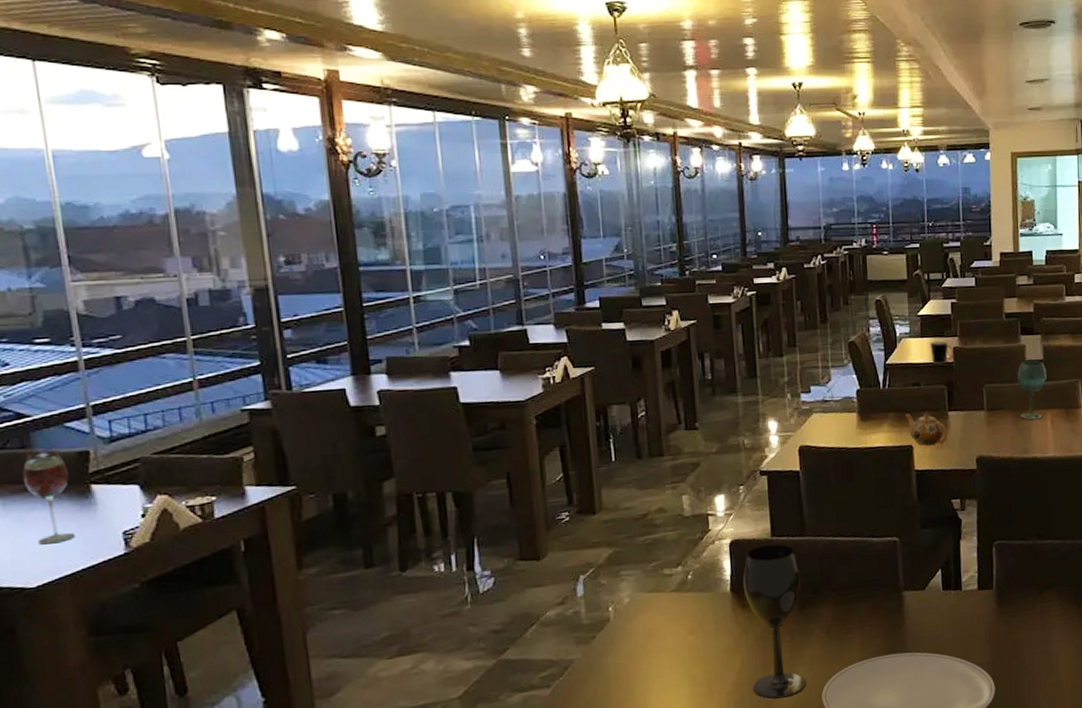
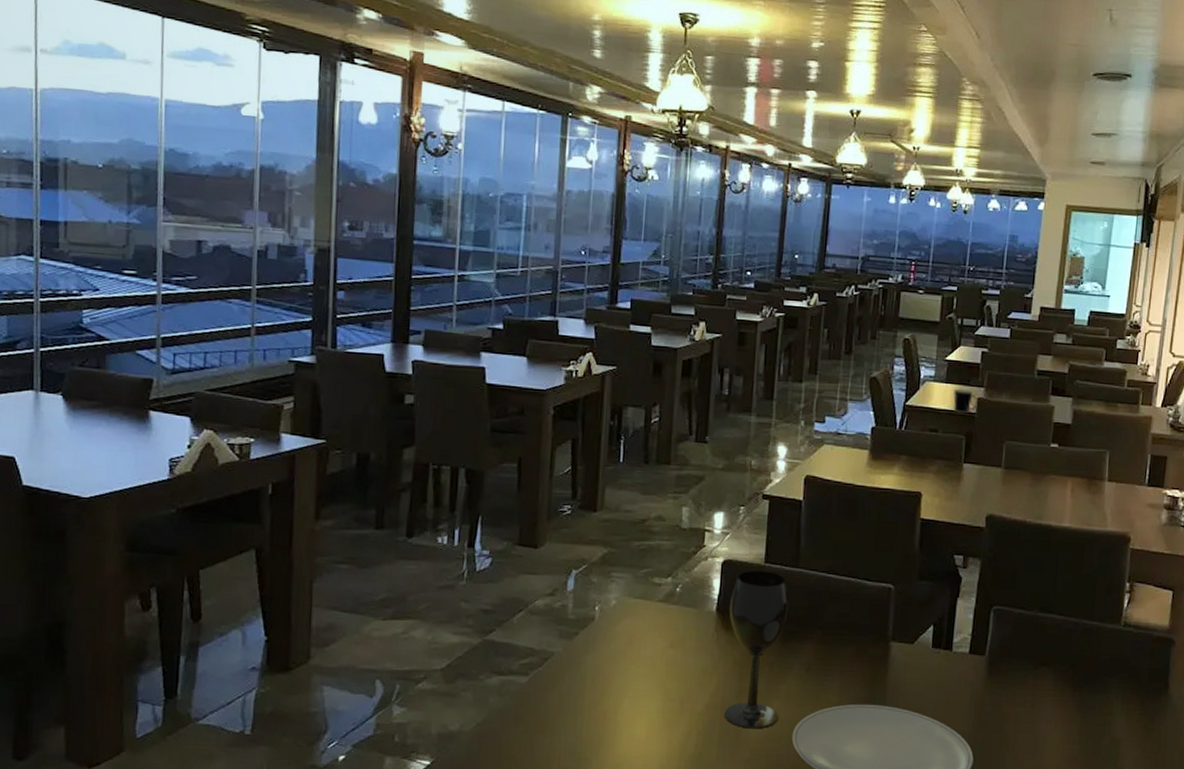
wineglass: present [22,450,76,545] -> none [94,373,132,460]
teapot: present [906,411,947,445] -> none [918,459,960,495]
wine glass: present [1017,359,1047,420] -> none [1039,422,1073,486]

